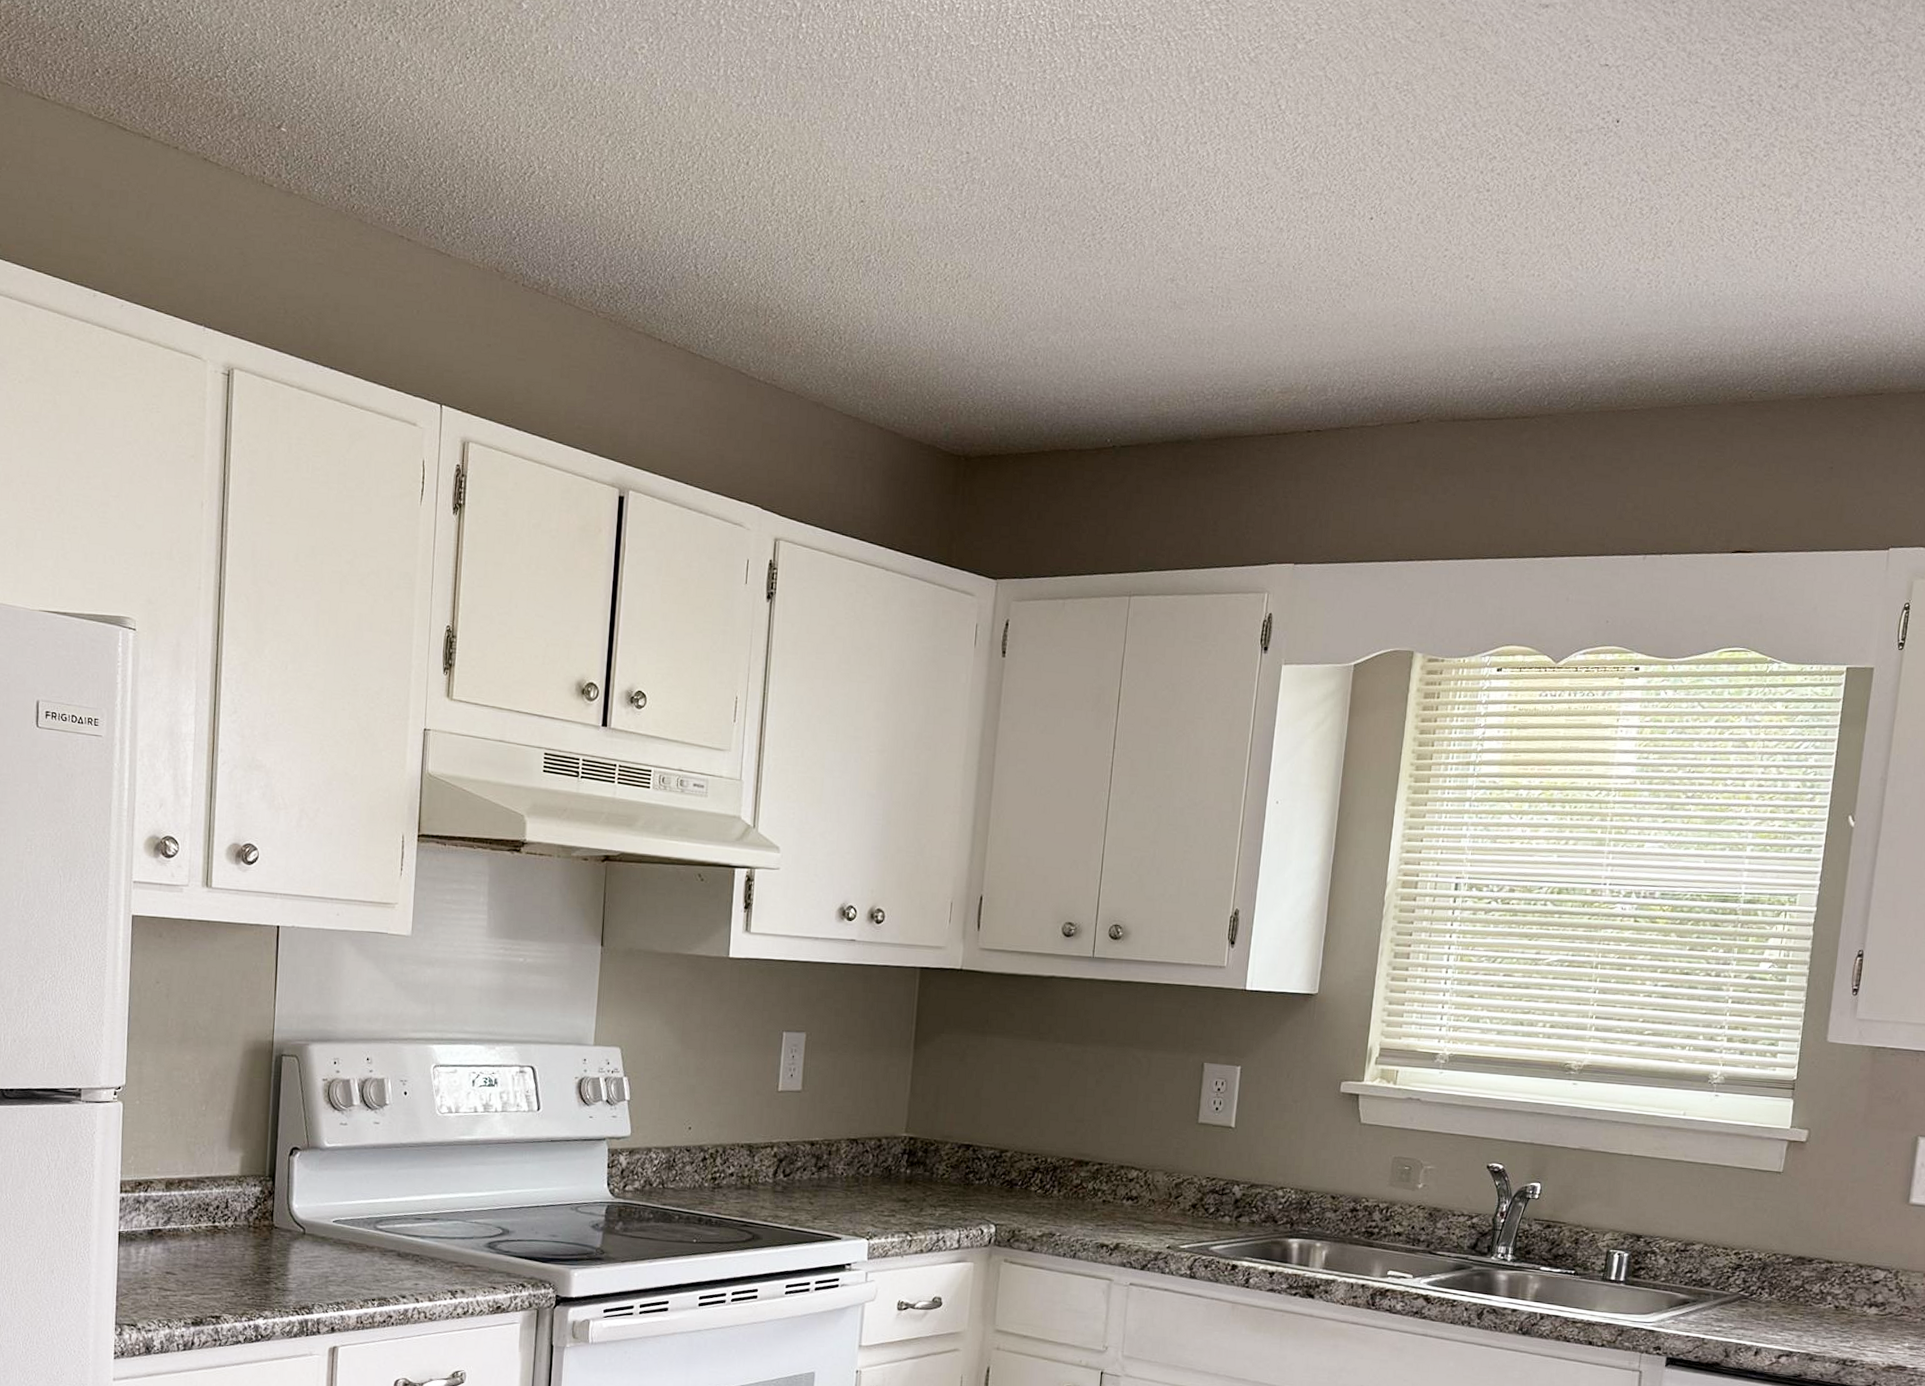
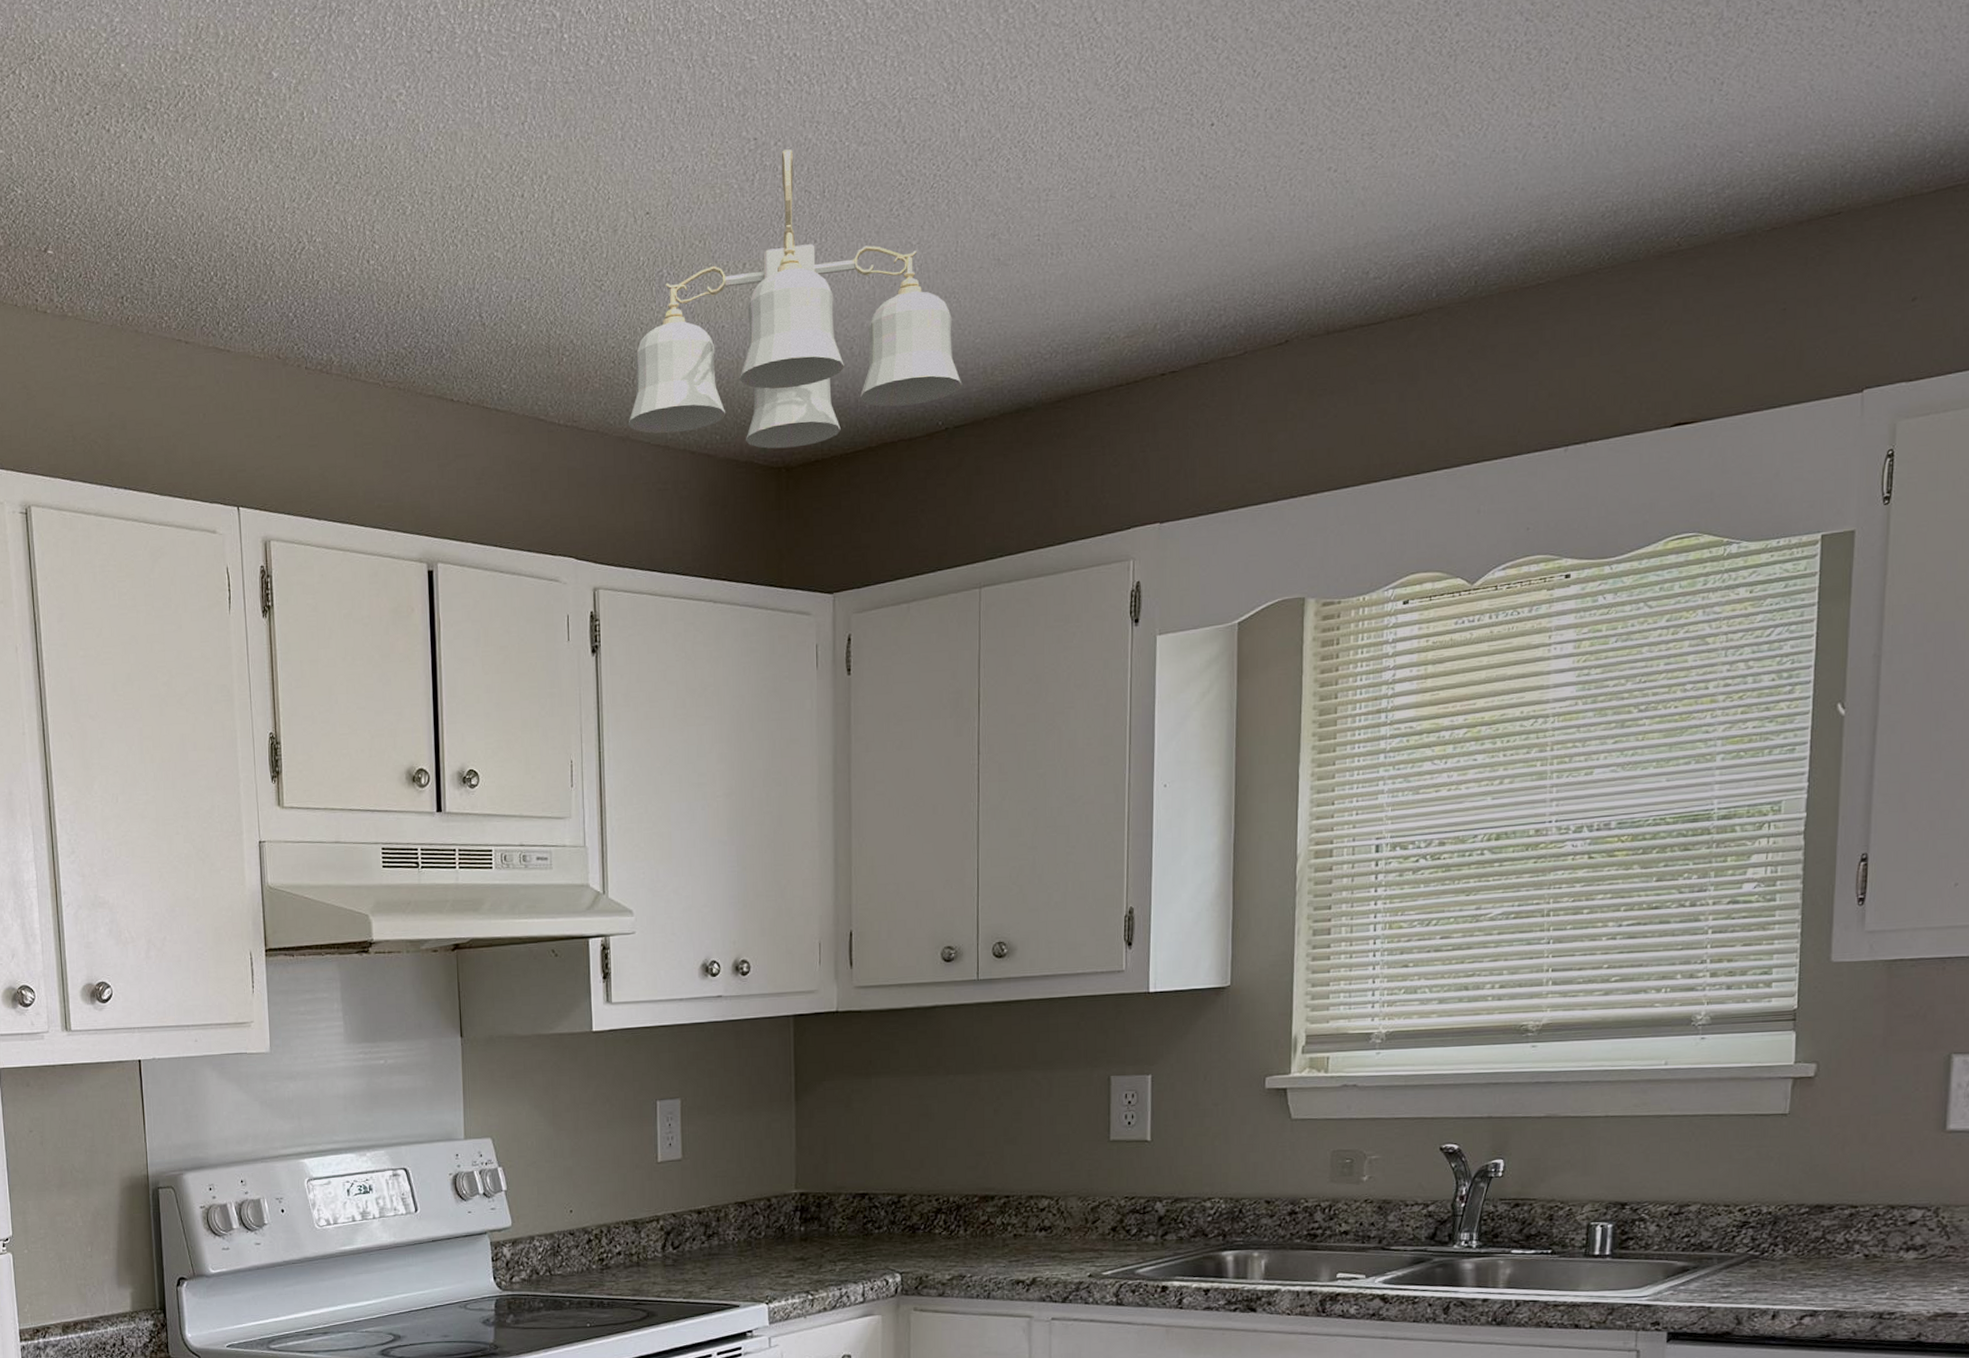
ceiling light fixture: none [823,168,1132,440] -> present [628,149,963,449]

